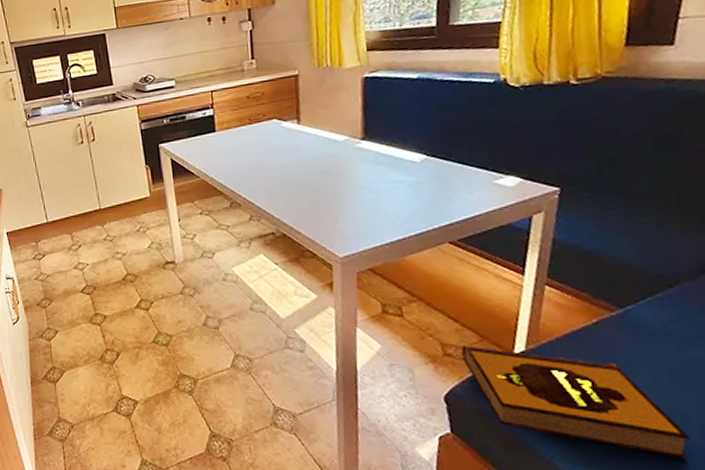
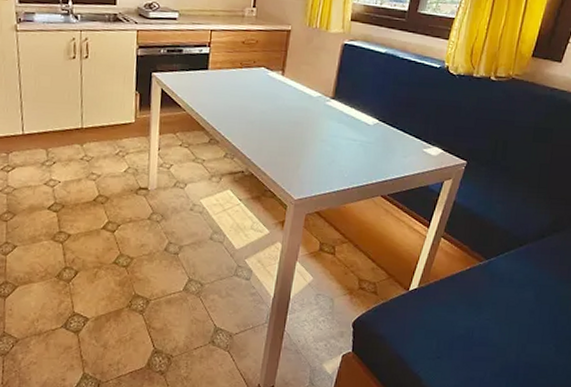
hardback book: present [461,344,691,458] -> none [372,280,510,372]

